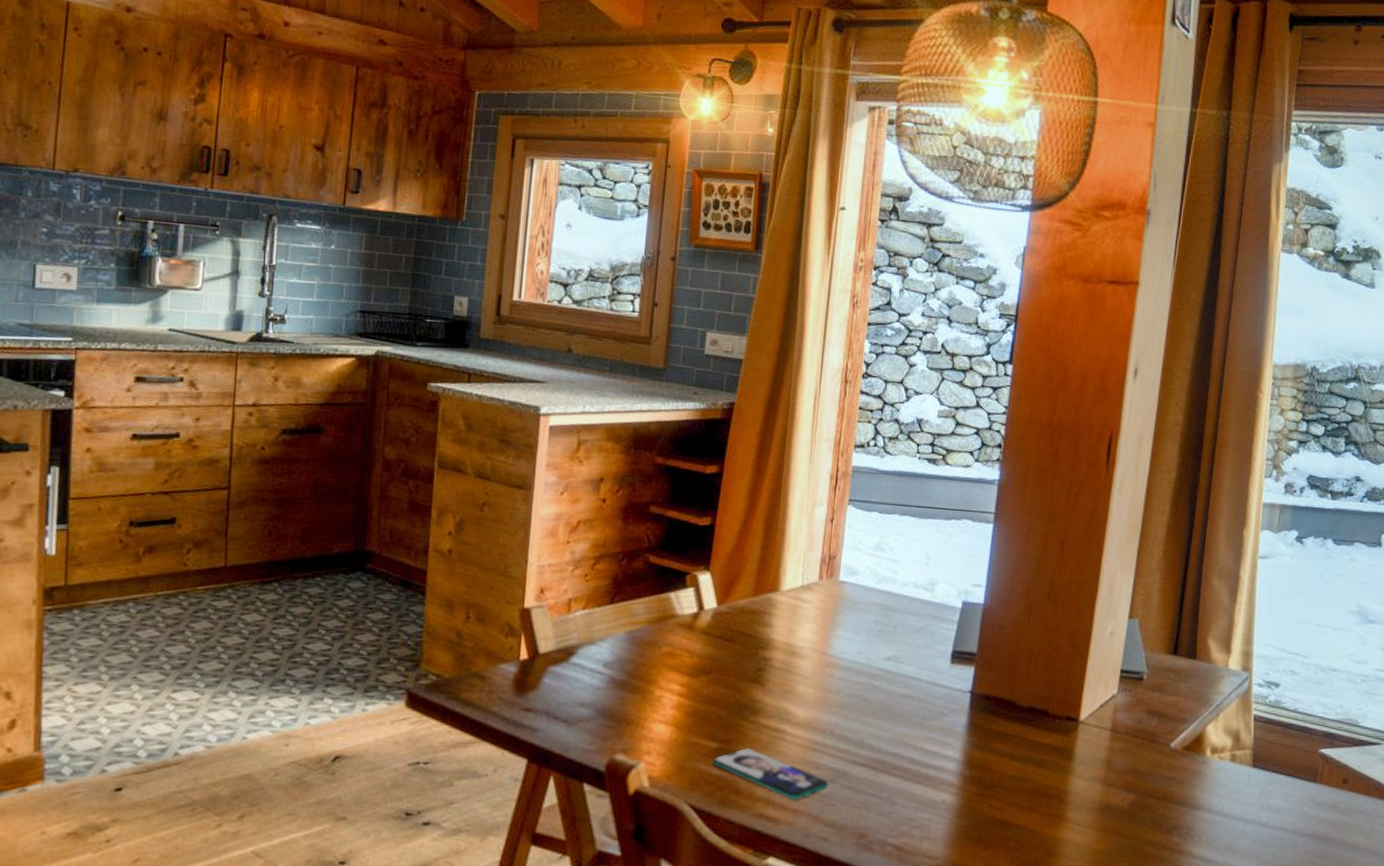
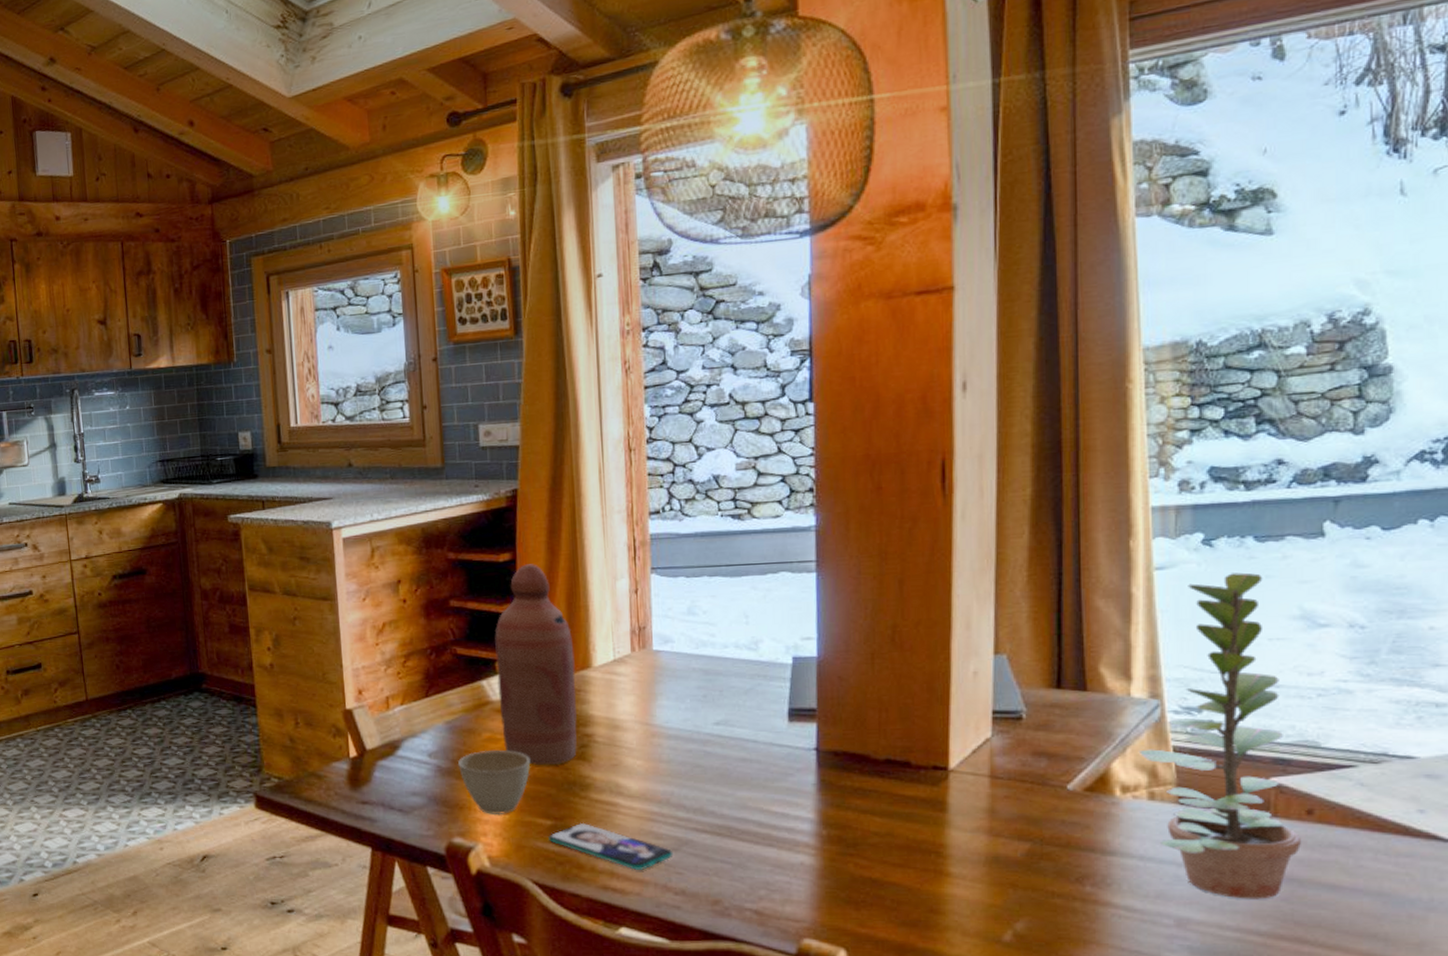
cup: none [632,665,706,734] -> present [457,750,531,815]
bottle: none [682,479,765,687] -> present [495,564,578,766]
plant: none [1228,568,1337,856] -> present [1138,572,1301,899]

